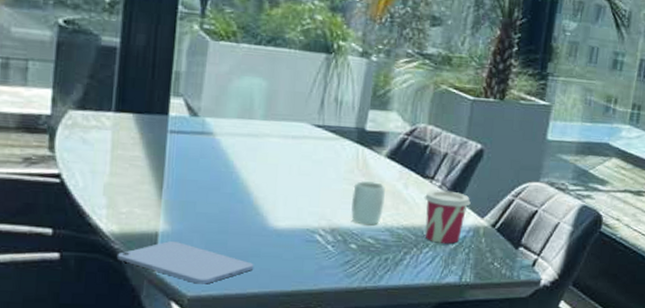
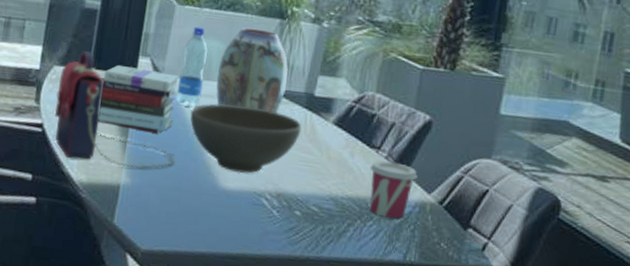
handbag: none [73,92,218,214] -> present [55,50,174,169]
tablet: present [116,241,254,284] -> none [83,194,203,240]
books: none [127,106,217,177] -> present [98,64,179,134]
bottle: none [217,63,249,149] -> present [176,26,209,108]
bowl: none [233,142,354,211] -> present [190,103,302,173]
vase: none [260,63,337,150] -> present [216,27,288,114]
mug: present [351,181,387,226] -> none [297,147,333,194]

